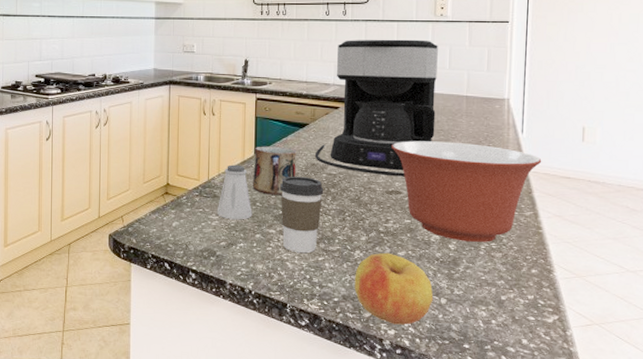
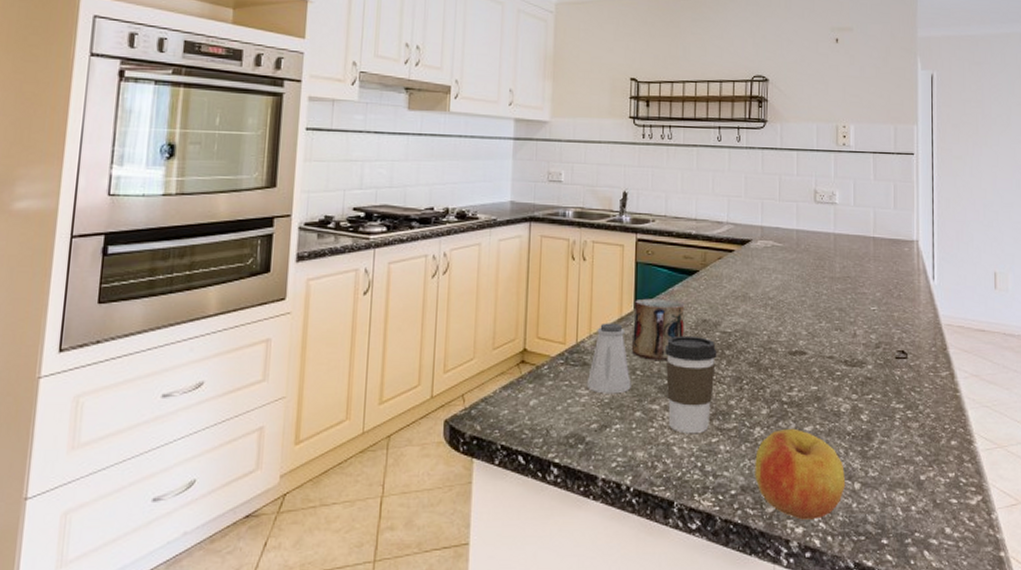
coffee maker: present [315,39,438,177] -> none [707,170,841,334]
mixing bowl: present [392,141,542,242] -> none [794,290,955,410]

